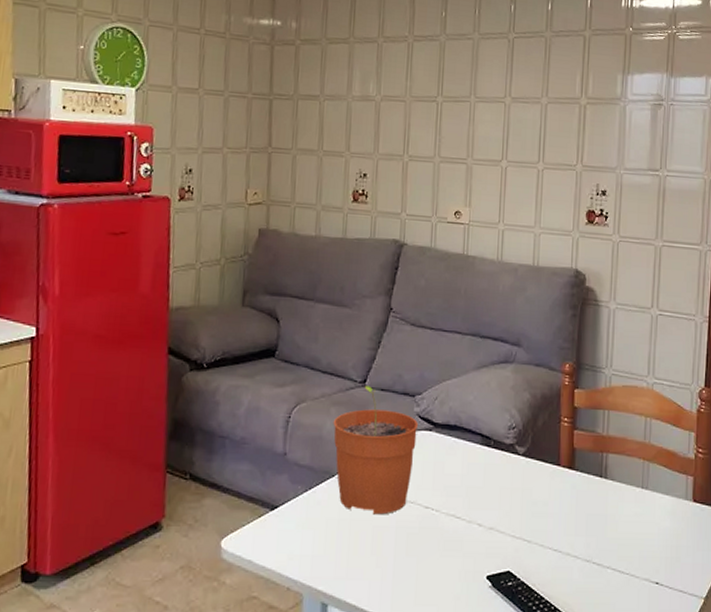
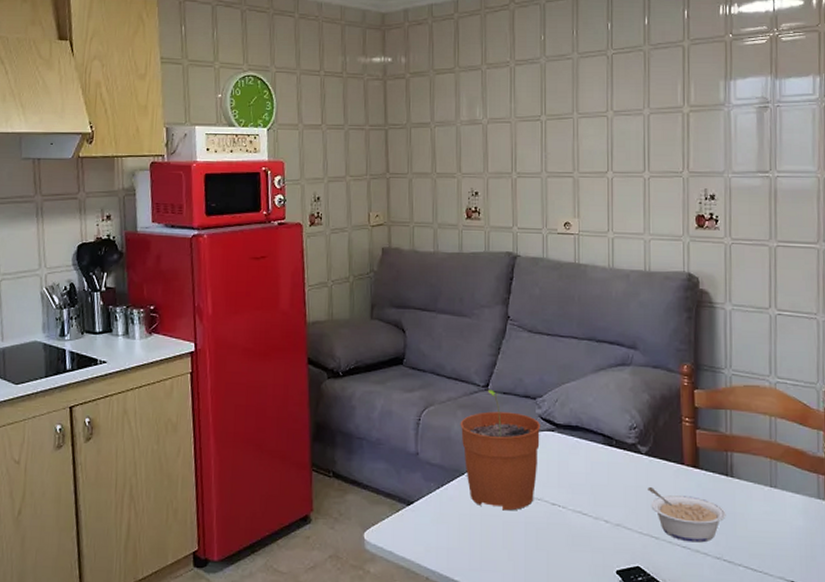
legume: none [523,488,598,545] -> present [648,486,726,543]

